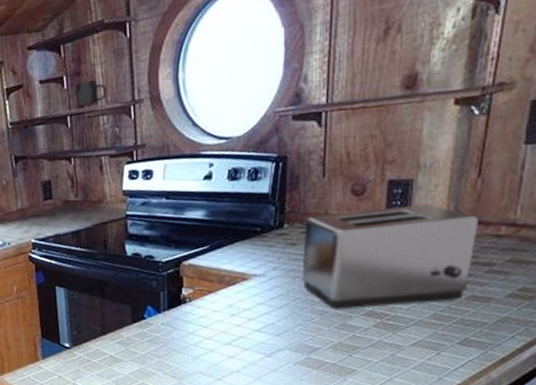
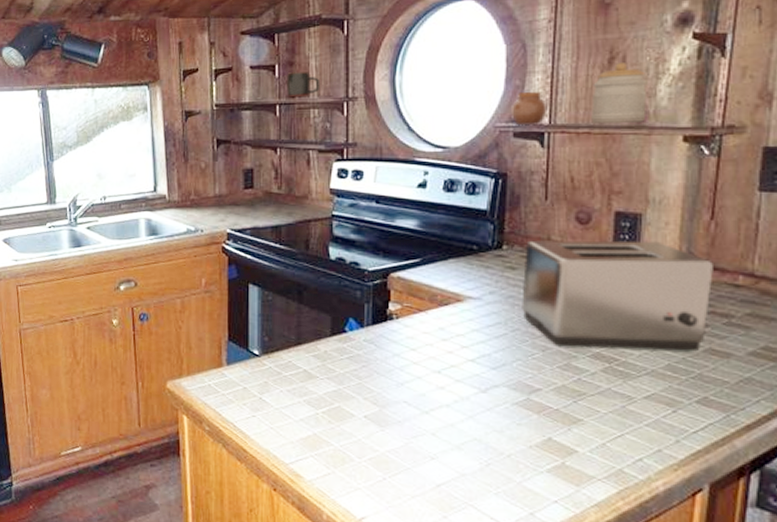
jar: none [290,71,325,109] -> present [512,91,548,126]
jar: none [367,32,422,98] -> present [591,63,648,125]

